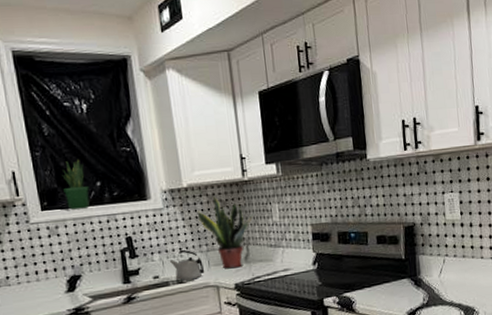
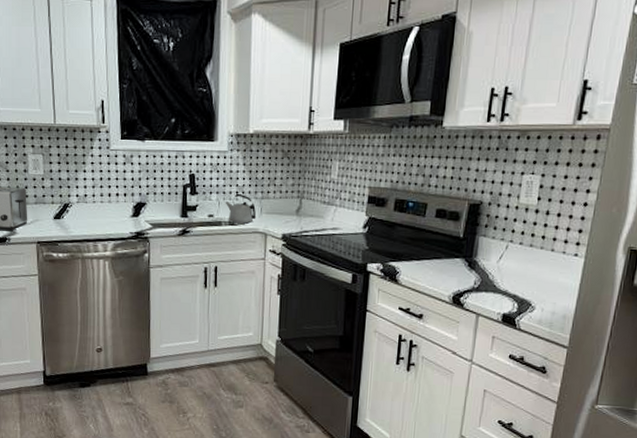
planter: present [62,159,90,211] -> none [142,95,164,143]
potted plant: present [197,196,254,269] -> none [258,146,314,219]

